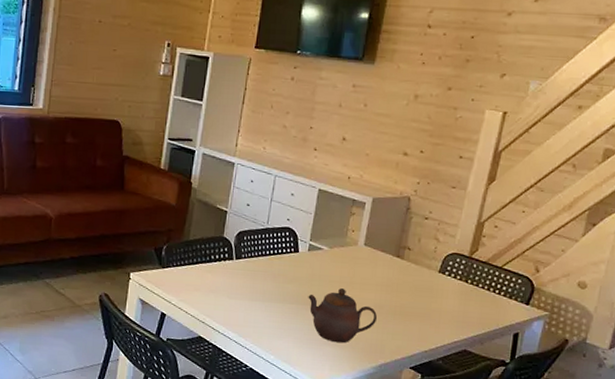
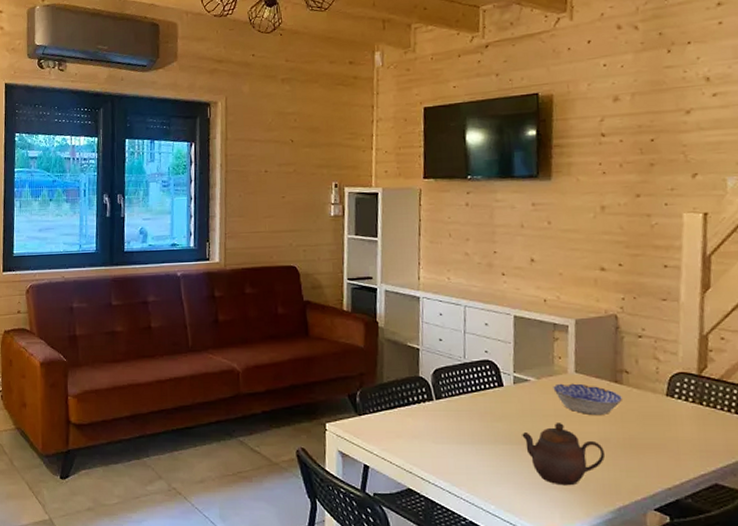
bowl: none [342,254,402,284] -> present [553,383,623,414]

